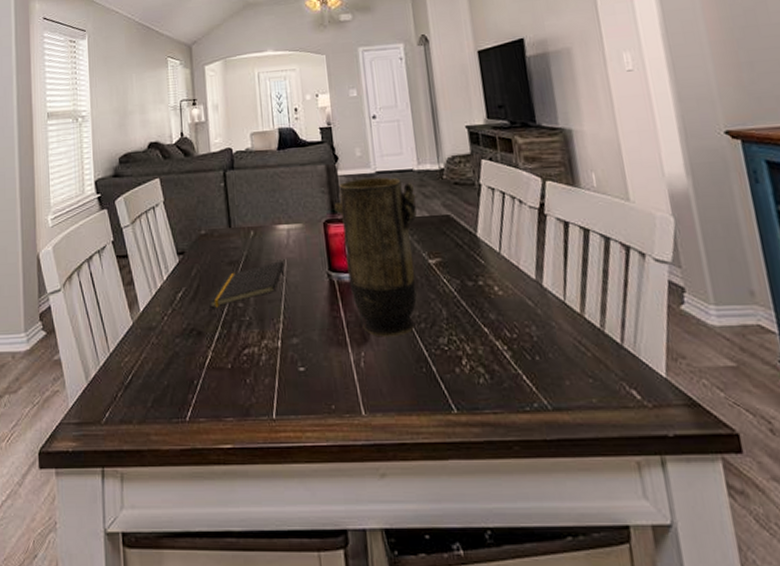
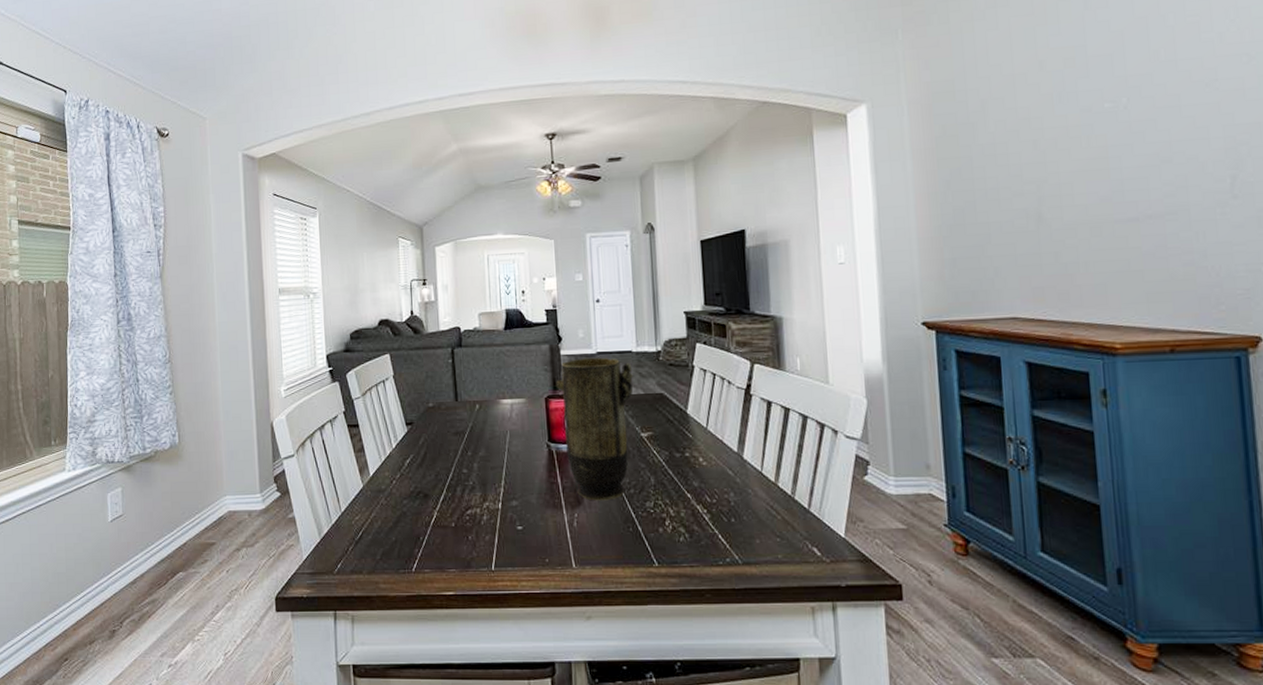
notepad: present [209,261,285,308] -> none [435,432,507,473]

